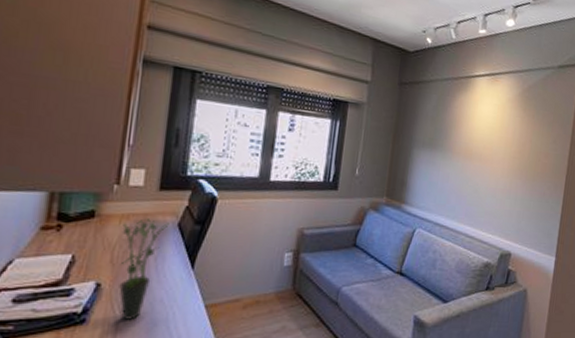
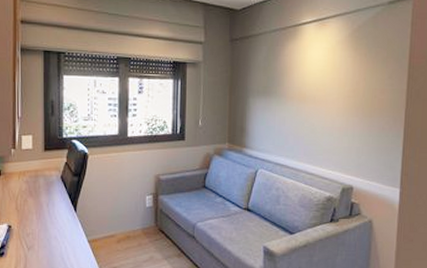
potted plant: present [119,218,169,321] -> none [21,174,54,254]

